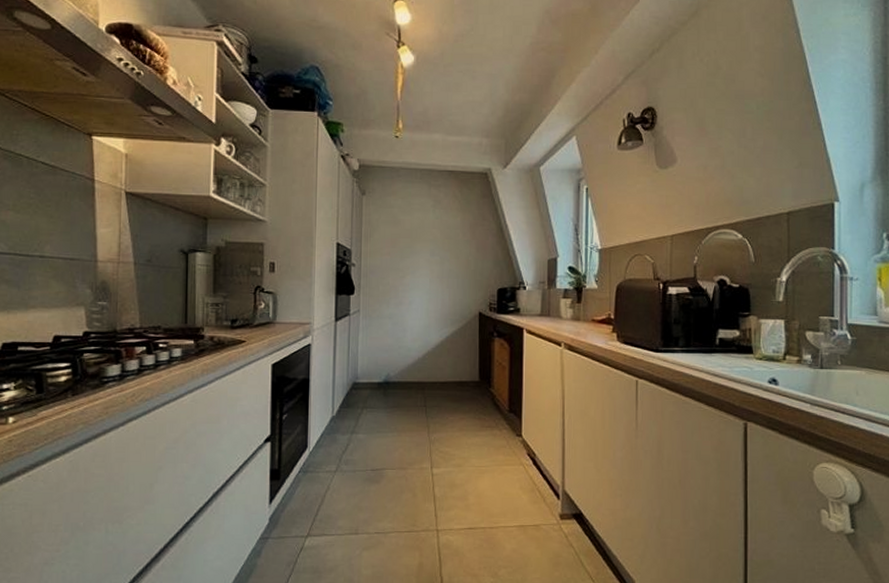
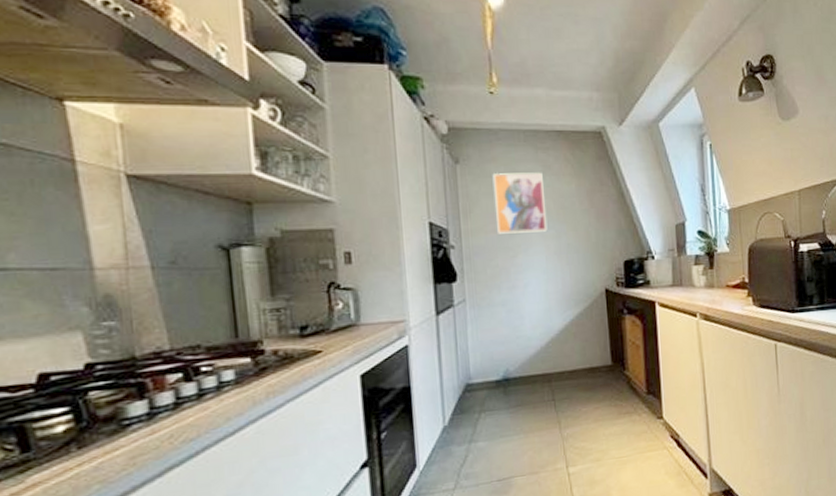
wall art: none [391,205,434,258] -> present [492,172,548,234]

